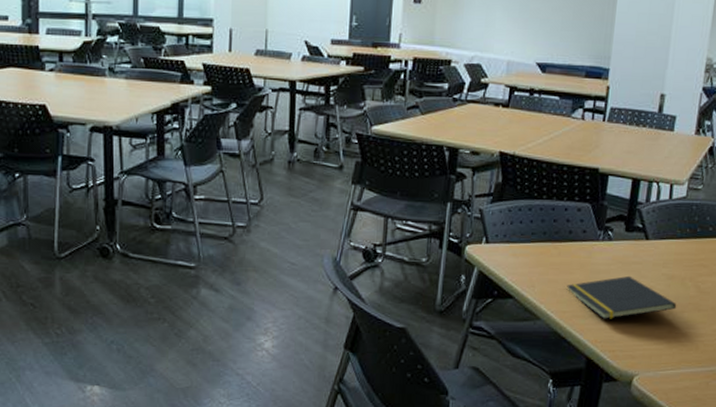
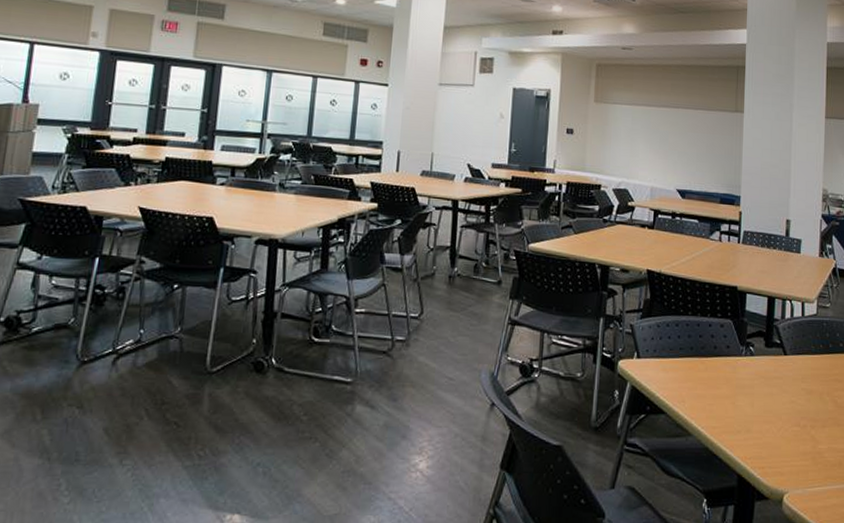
notepad: present [567,275,677,319] -> none [715,390,818,435]

